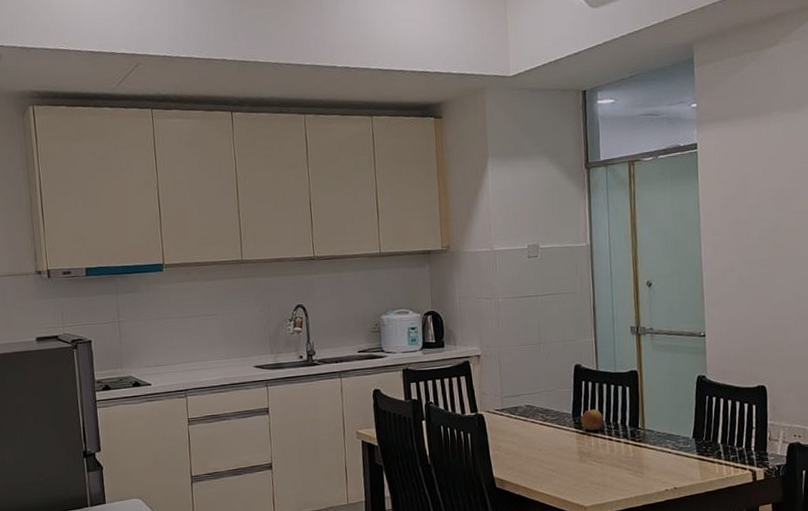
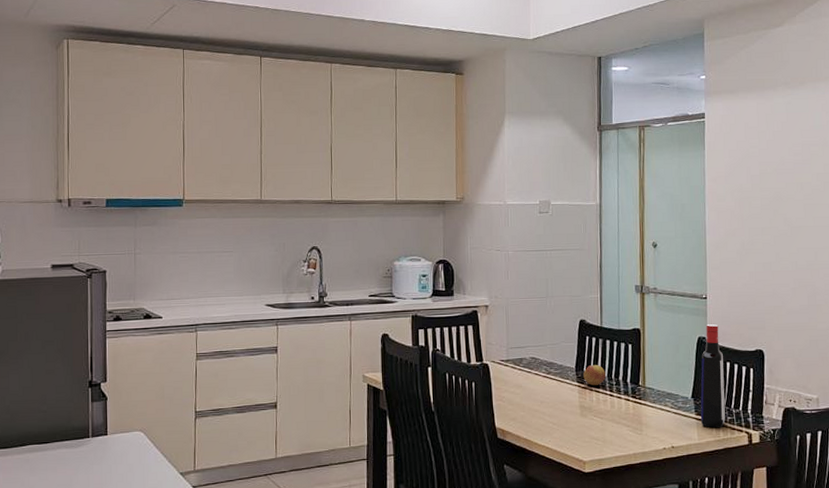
liquor bottle: none [701,362,728,467] -> present [700,324,725,428]

